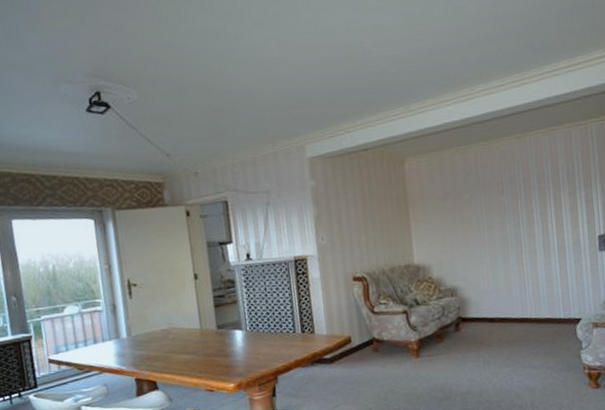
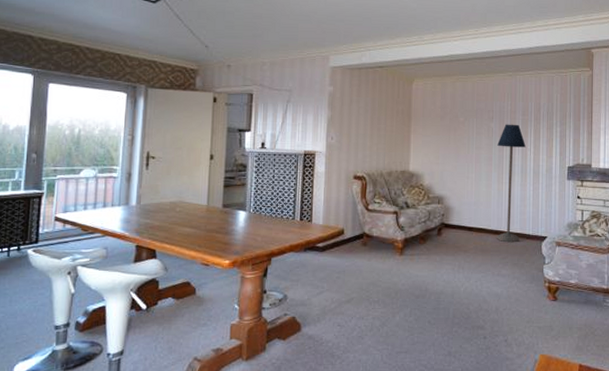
floor lamp: none [512,194,550,330] -> present [496,124,526,243]

